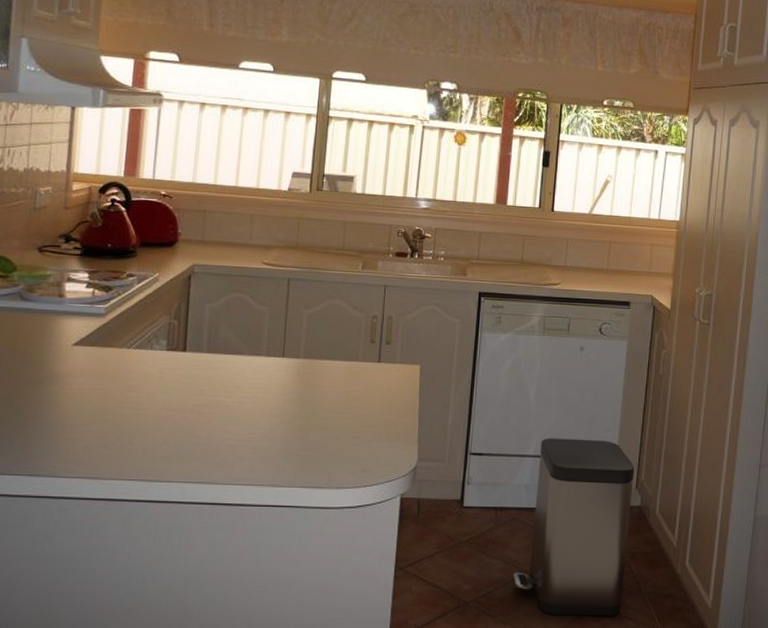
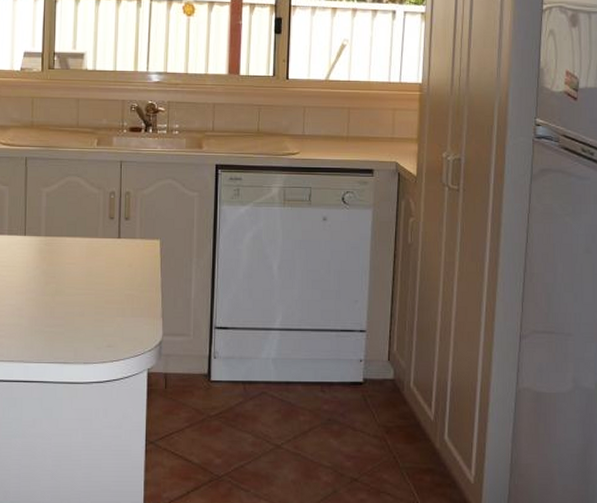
pedal bin: present [512,438,635,617] -> none [264,311,386,492]

